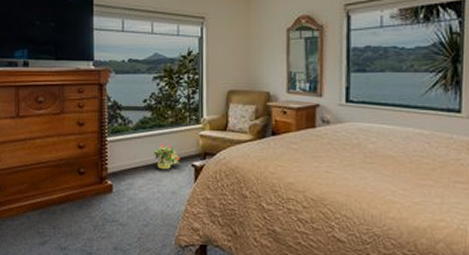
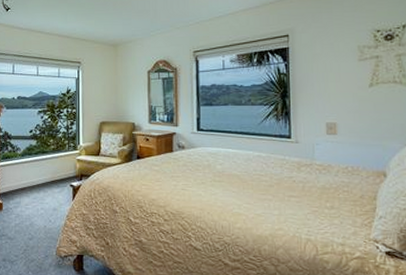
potted plant: present [152,141,181,169] -> none [37,165,61,189]

